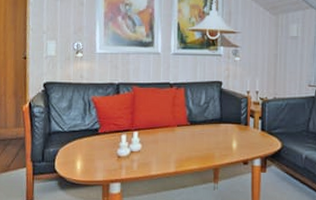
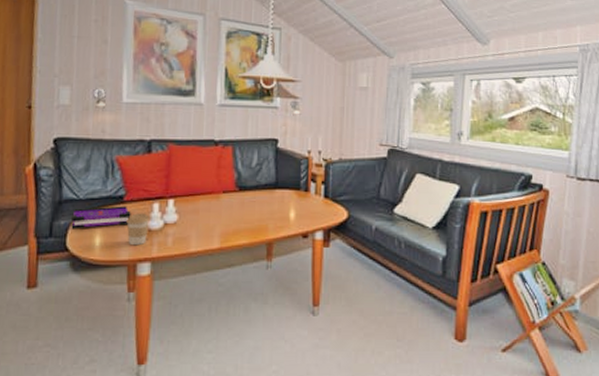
board game: none [58,137,105,156] -> present [71,206,131,230]
coffee cup: none [101,143,119,169] -> present [126,213,150,246]

